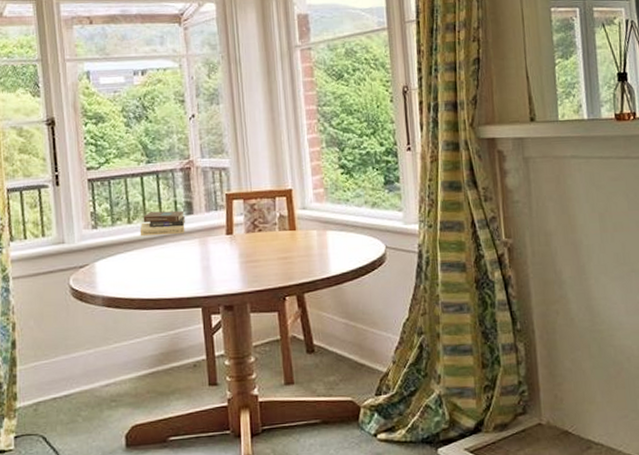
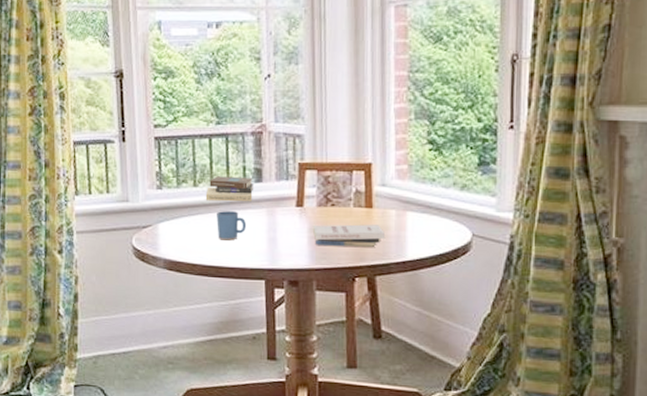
mug: none [152,244,181,273] -> present [216,211,247,241]
books: none [242,245,309,269] -> present [312,224,384,247]

